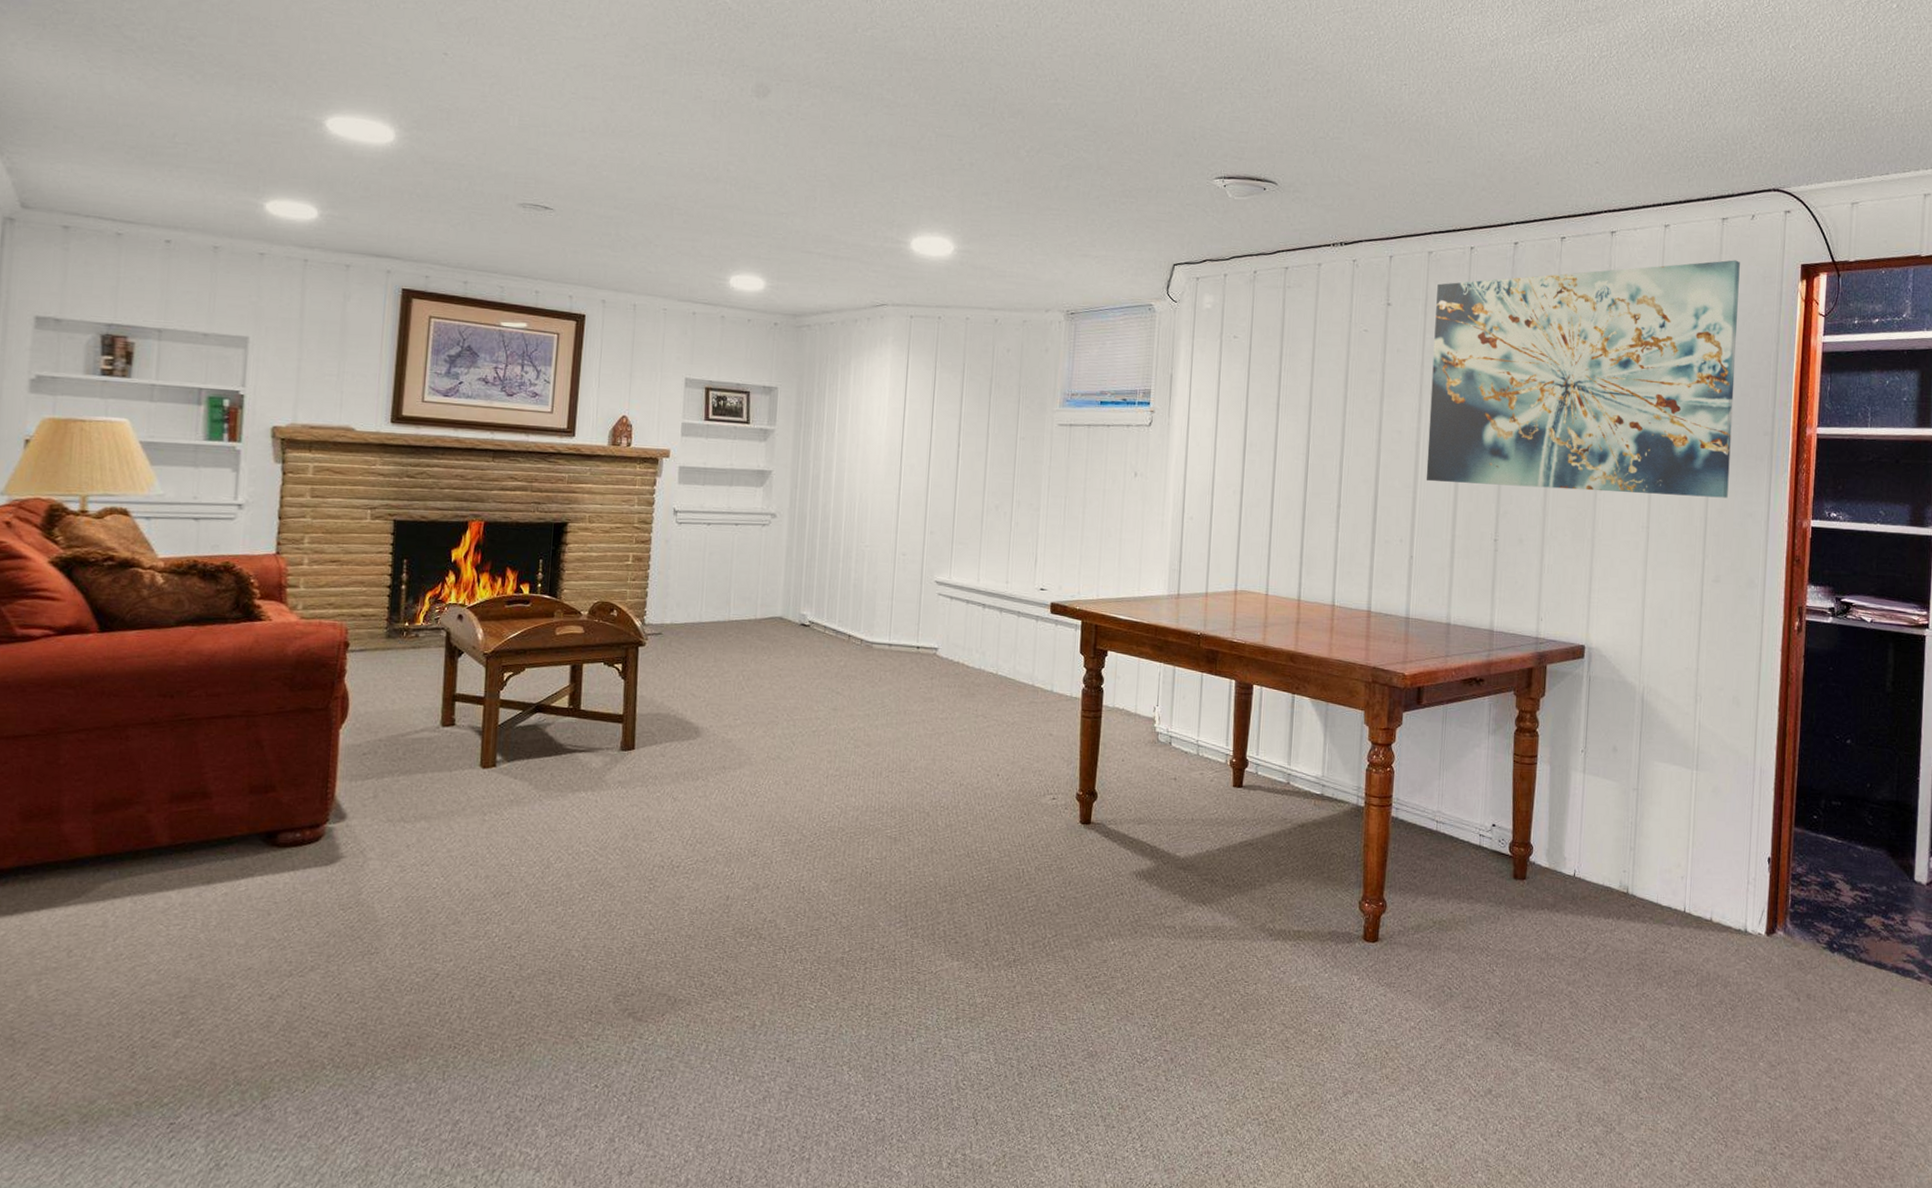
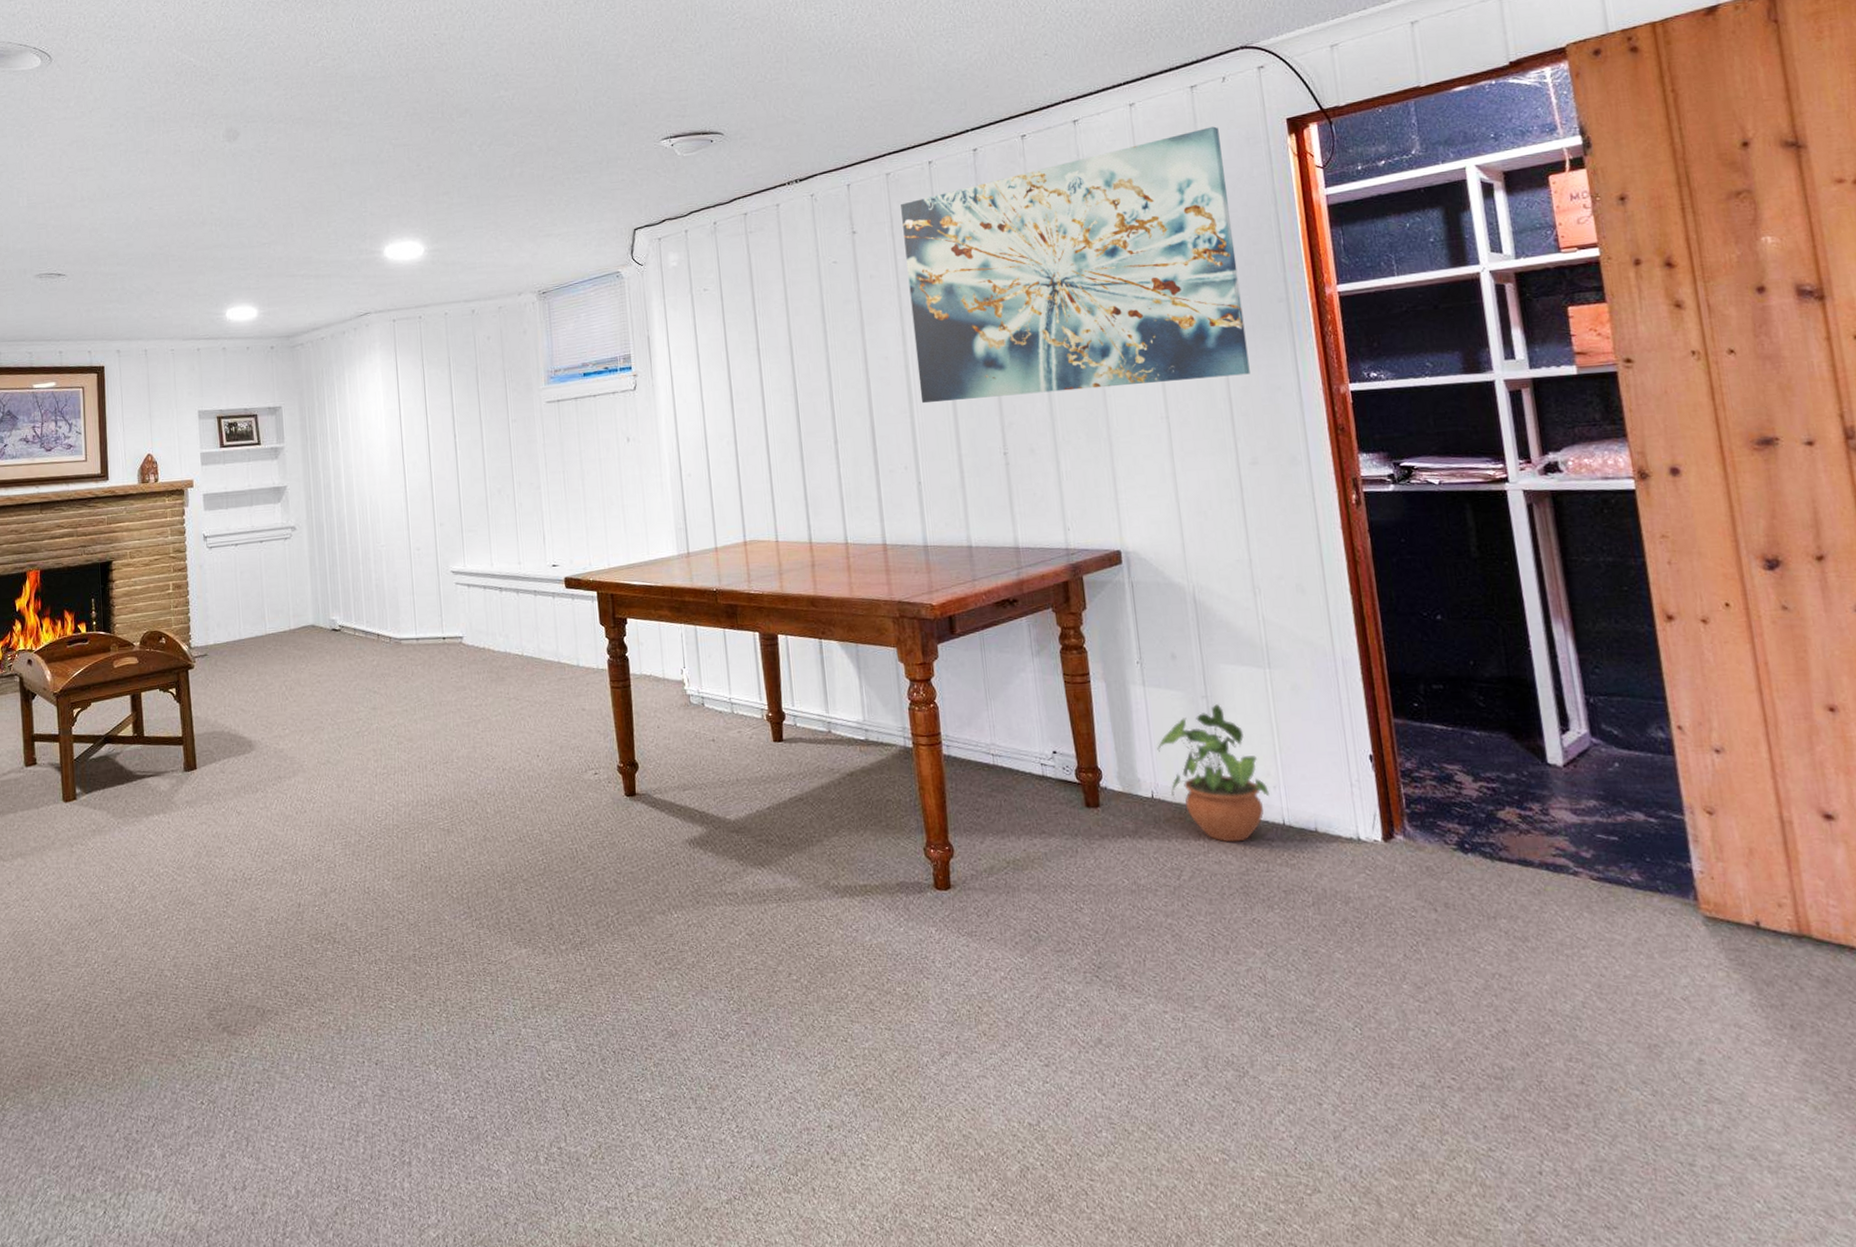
potted plant: none [1586,797,1677,924] -> present [1157,704,1269,843]

